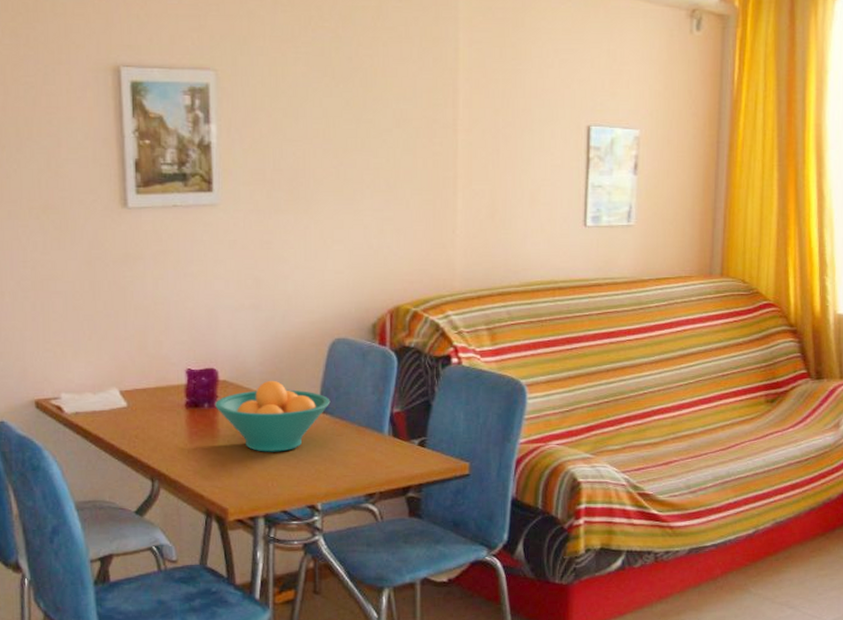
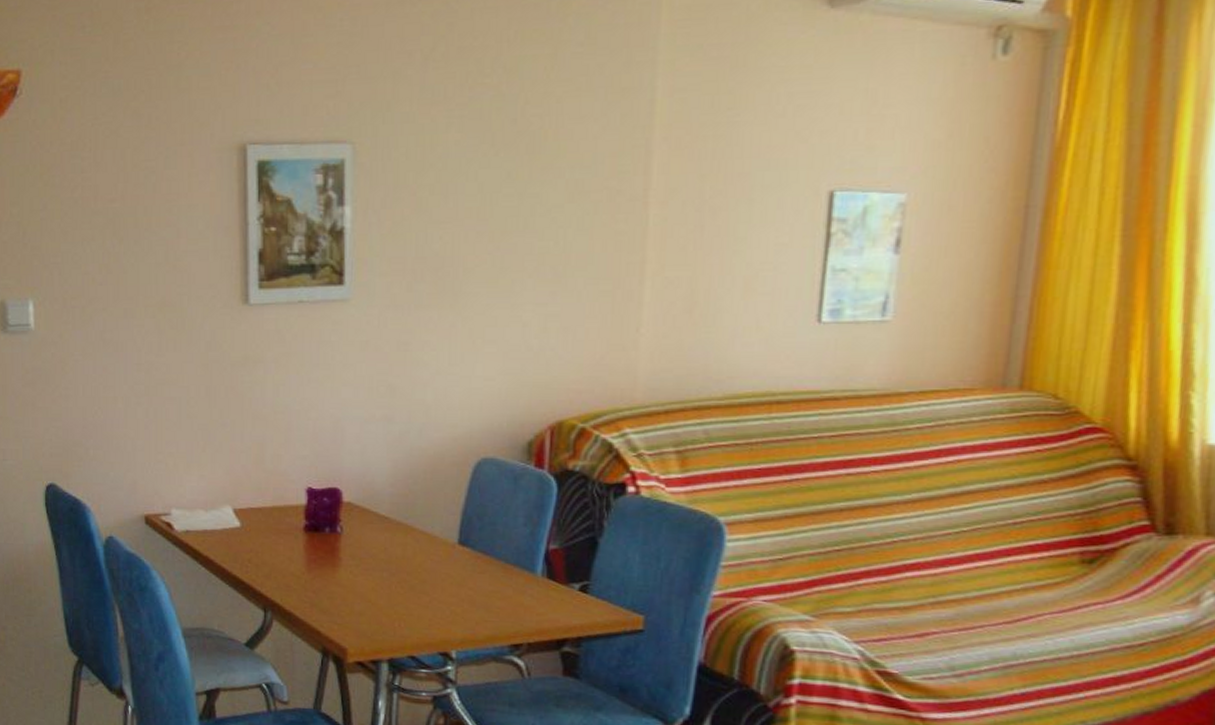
fruit bowl: present [214,380,331,452] -> none [336,504,473,588]

